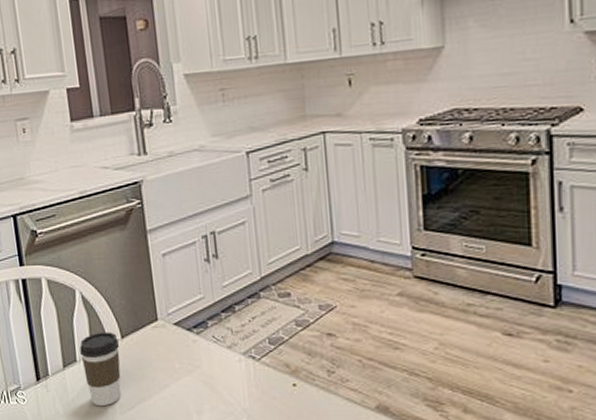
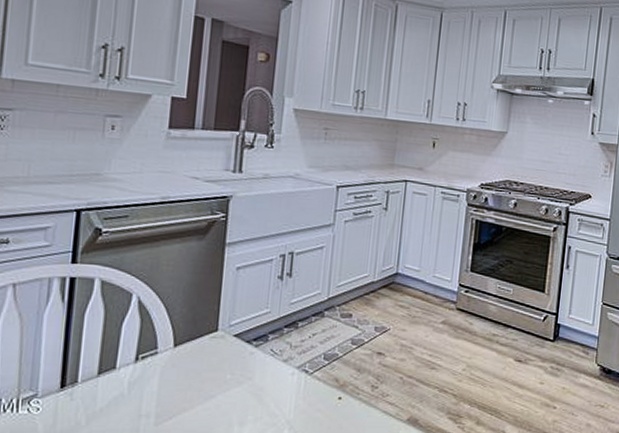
coffee cup: present [79,332,121,407] -> none [121,339,171,417]

